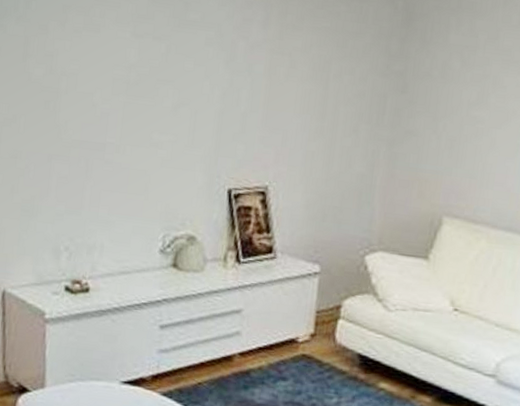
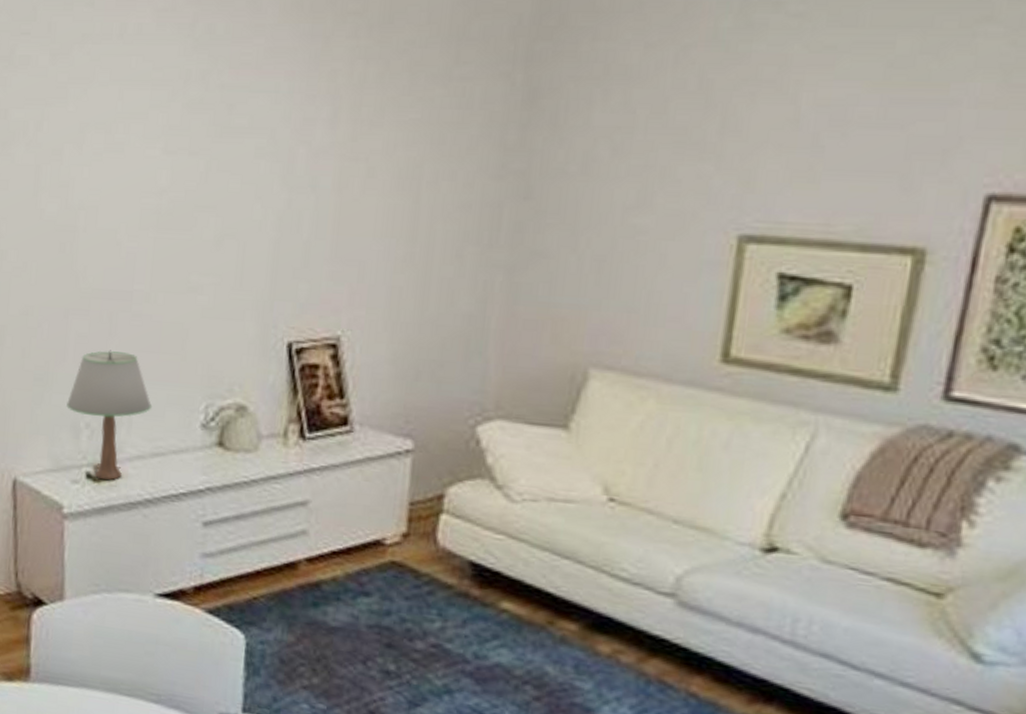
table lamp: none [49,189,121,293] -> present [66,350,153,481]

